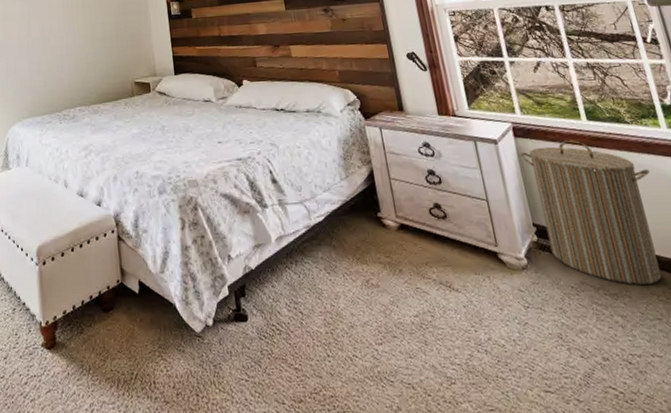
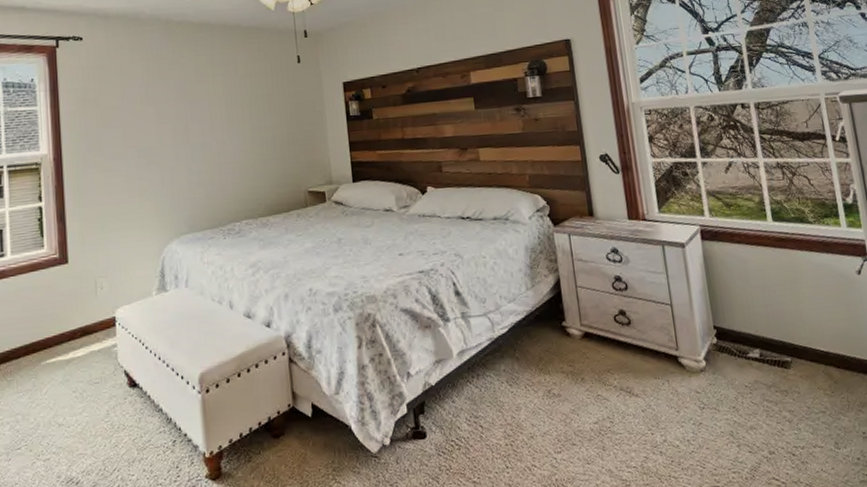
laundry hamper: present [520,139,662,285] -> none [706,241,829,381]

